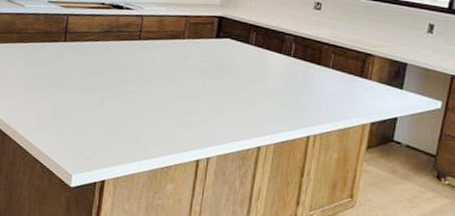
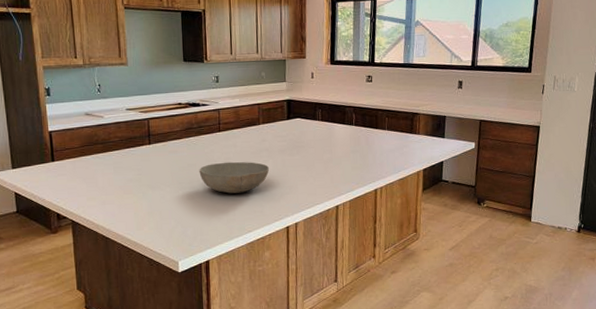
bowl: none [110,73,188,112] -> present [199,162,270,194]

